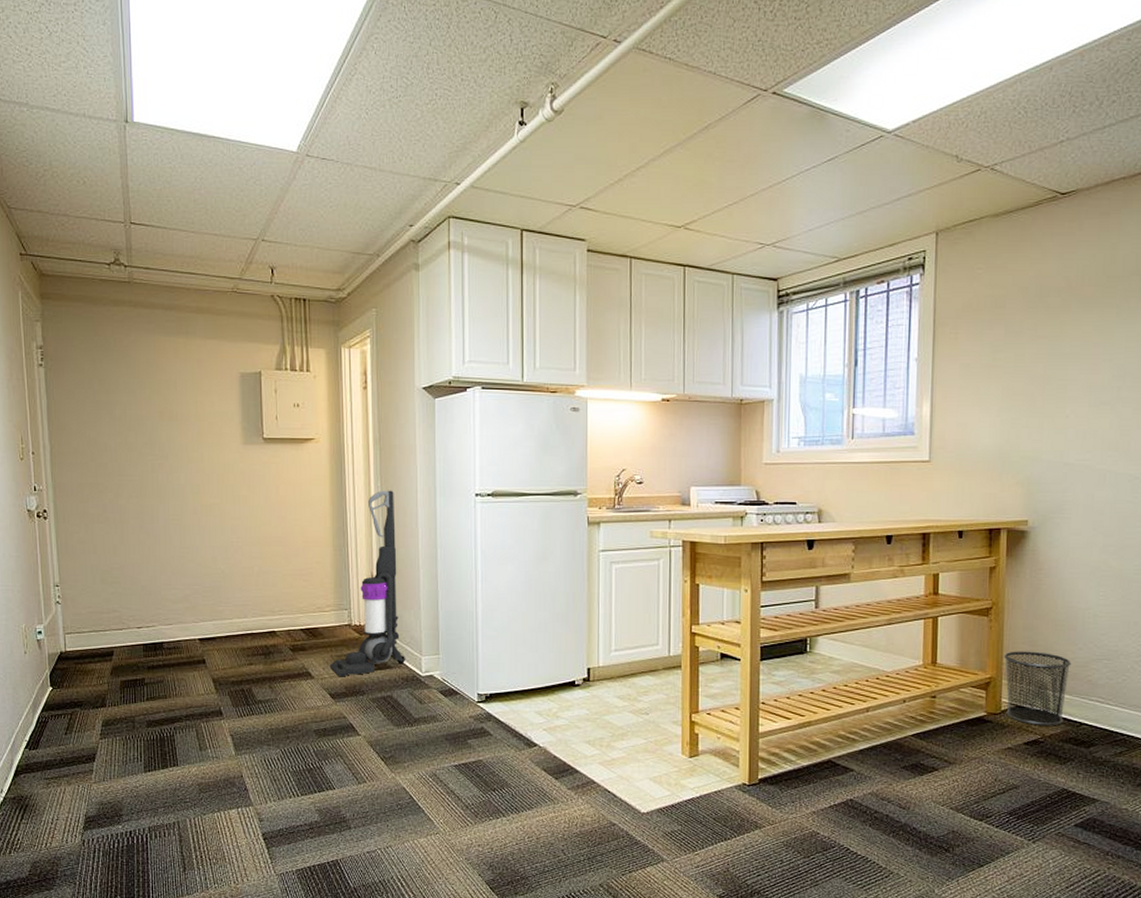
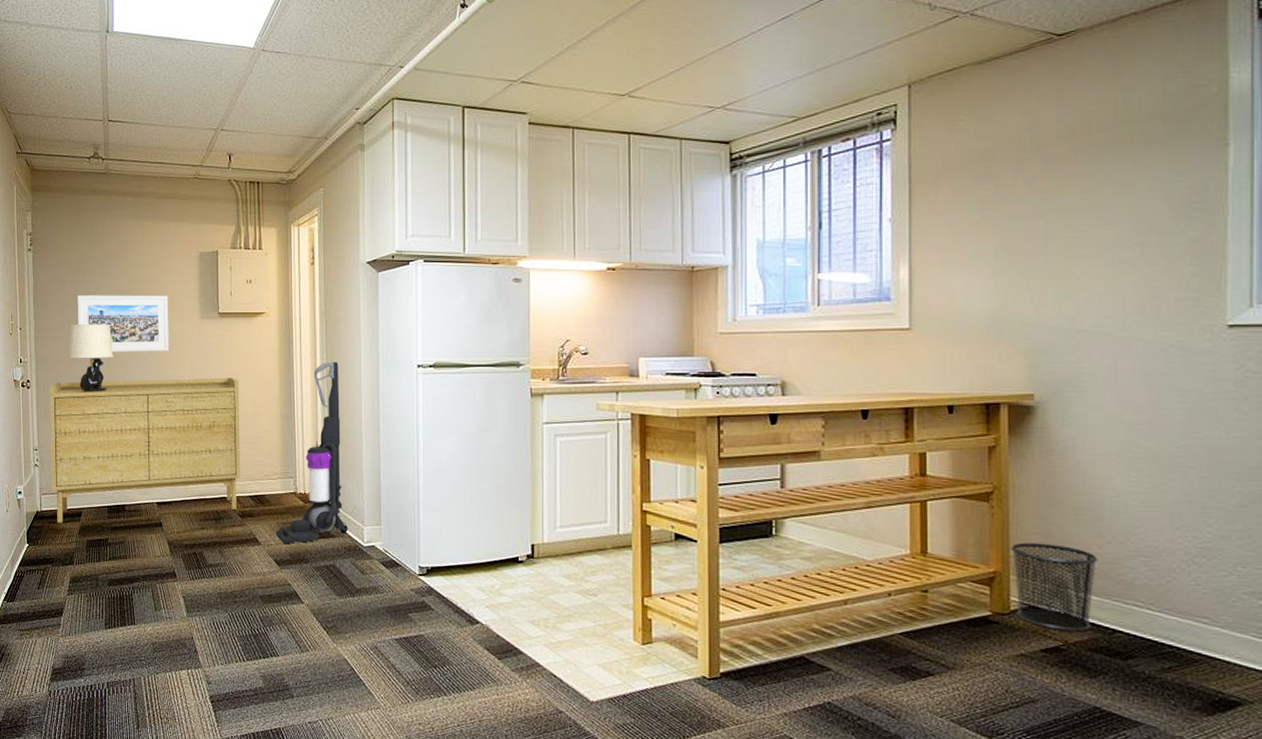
sideboard: none [70,507,290,664] -> present [49,377,240,523]
table lamp: none [92,448,145,523] -> present [68,323,114,392]
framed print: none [100,417,208,480] -> present [77,295,169,352]

